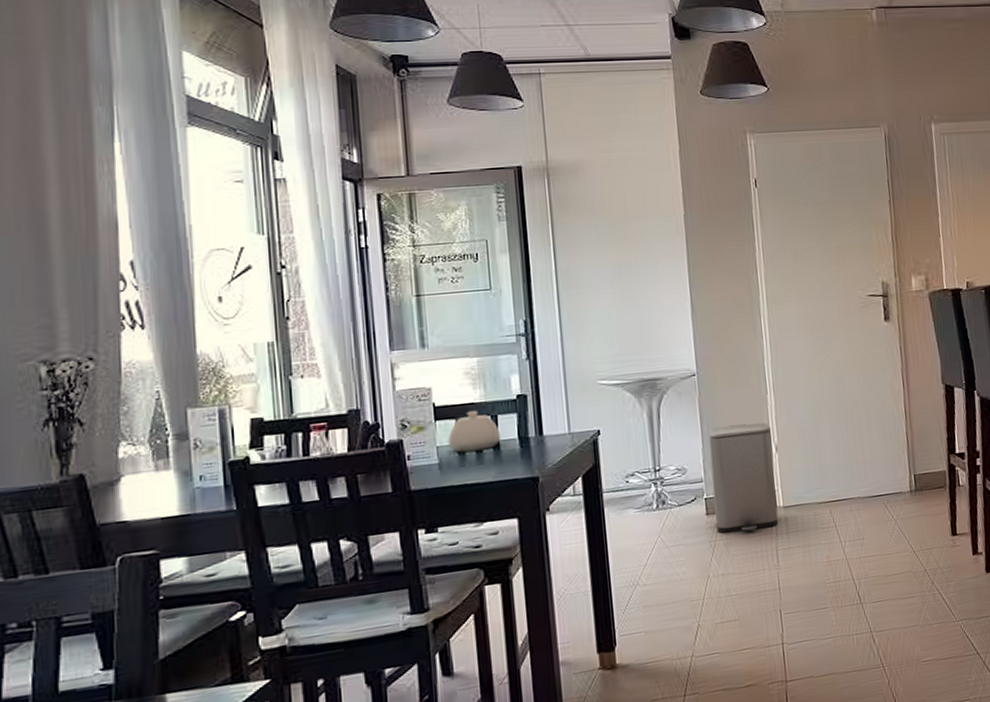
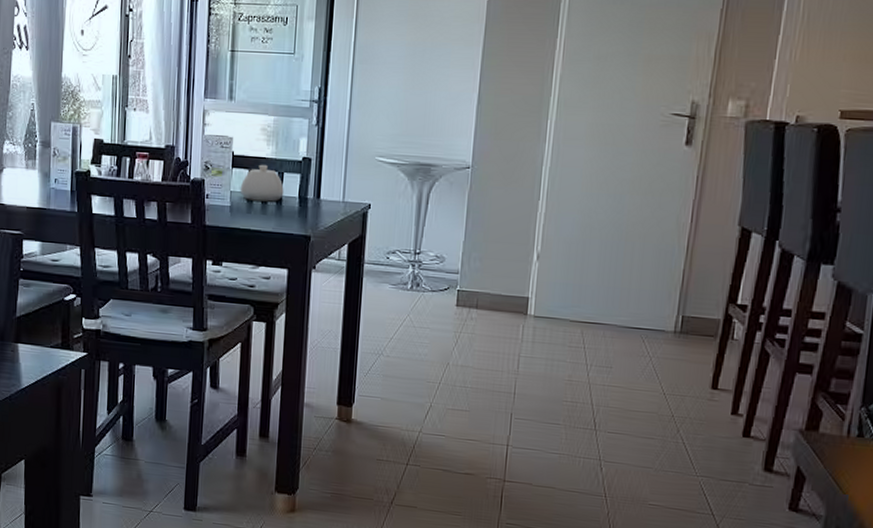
pedal bin: present [708,422,779,534] -> none [463,223,537,333]

